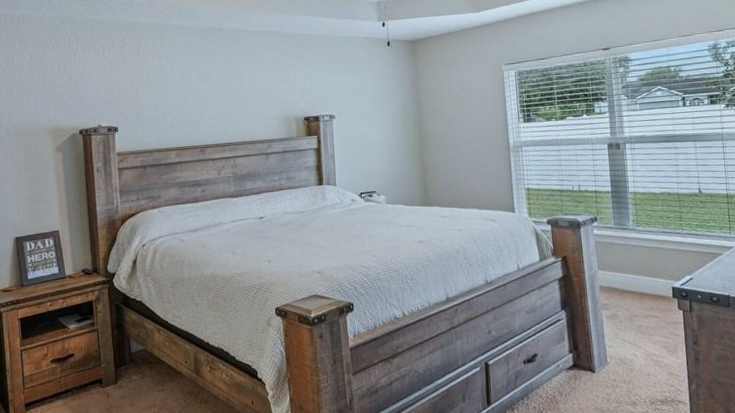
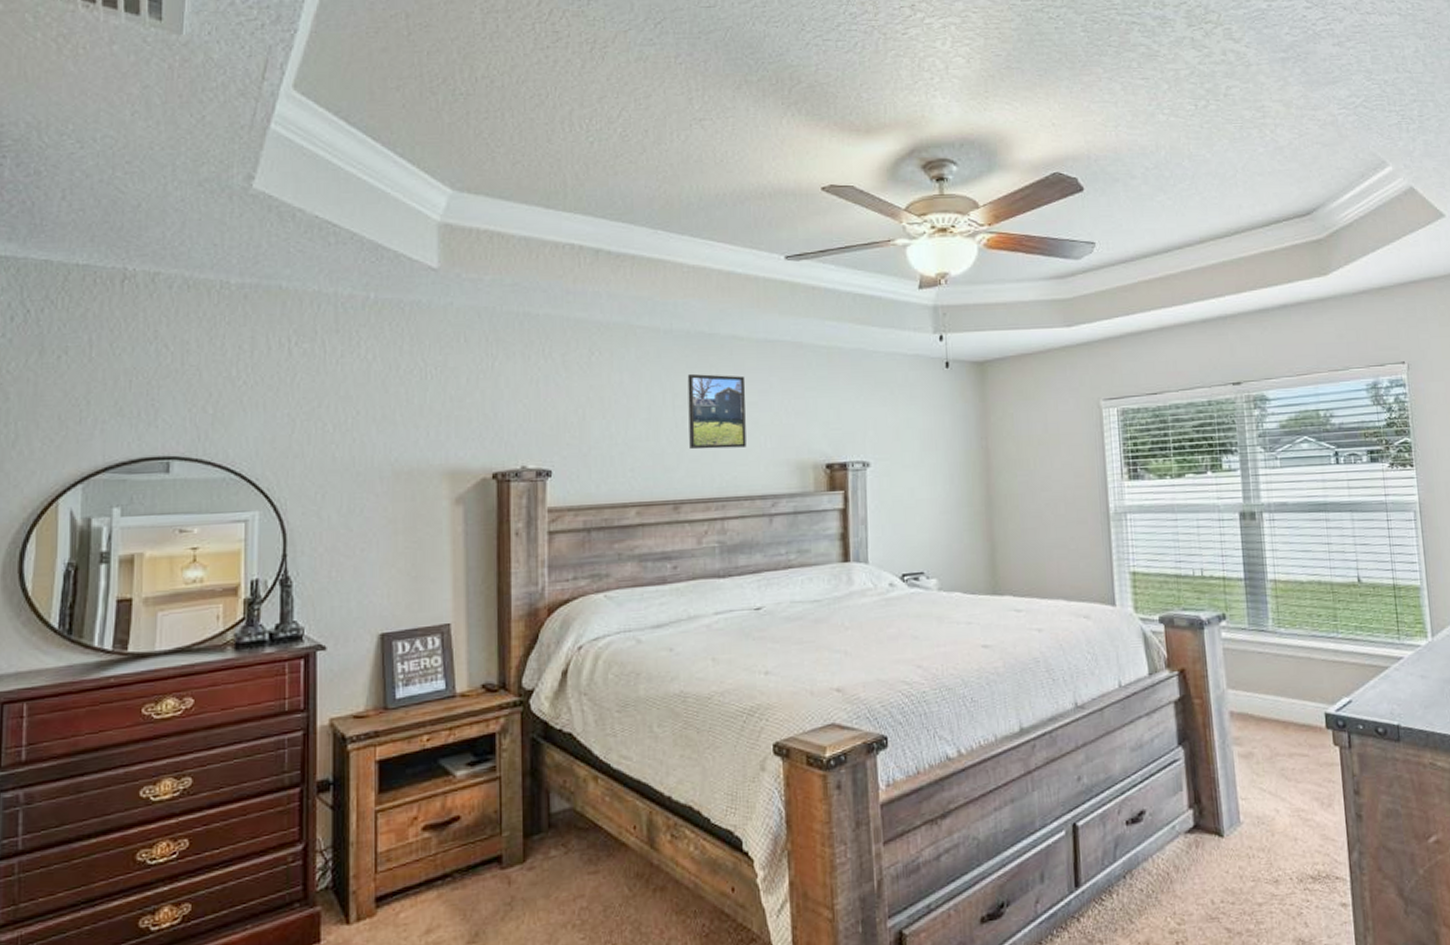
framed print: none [205,57,248,110] -> present [687,373,746,450]

